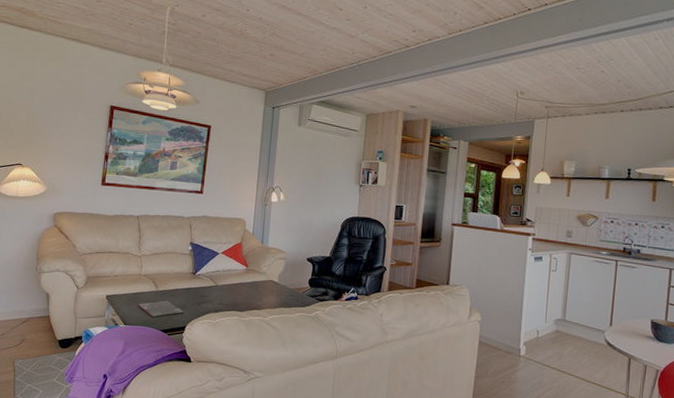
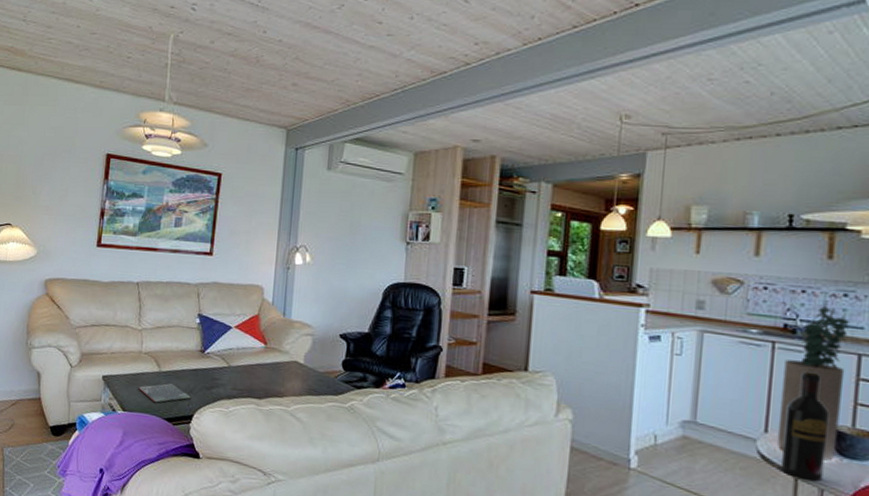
vase: none [617,231,665,345] -> present [776,300,849,461]
wine bottle: none [620,281,652,359] -> present [781,371,830,481]

